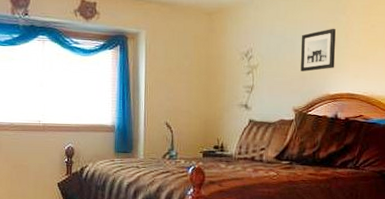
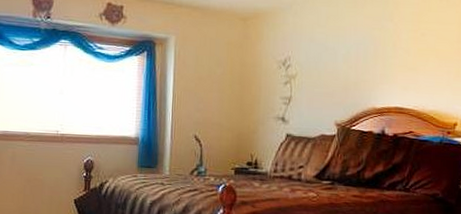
wall art: present [301,28,336,72] -> none [343,36,382,83]

